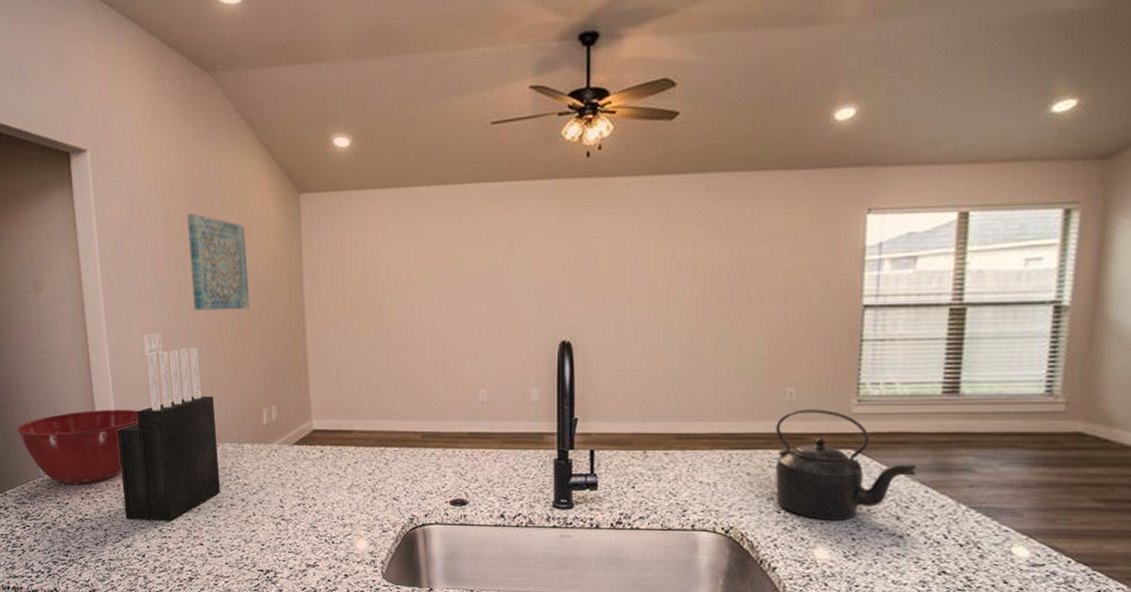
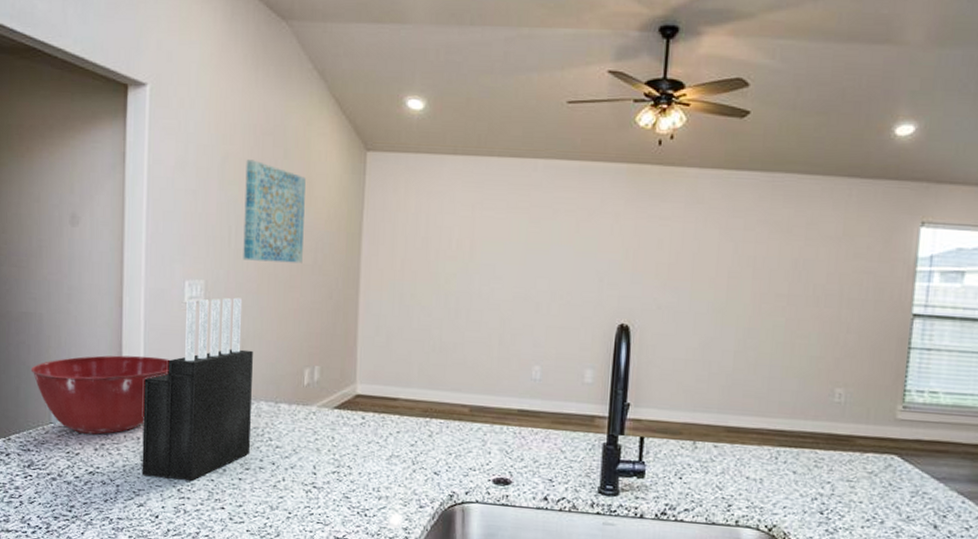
kettle: present [775,408,917,521] -> none [820,411,956,526]

